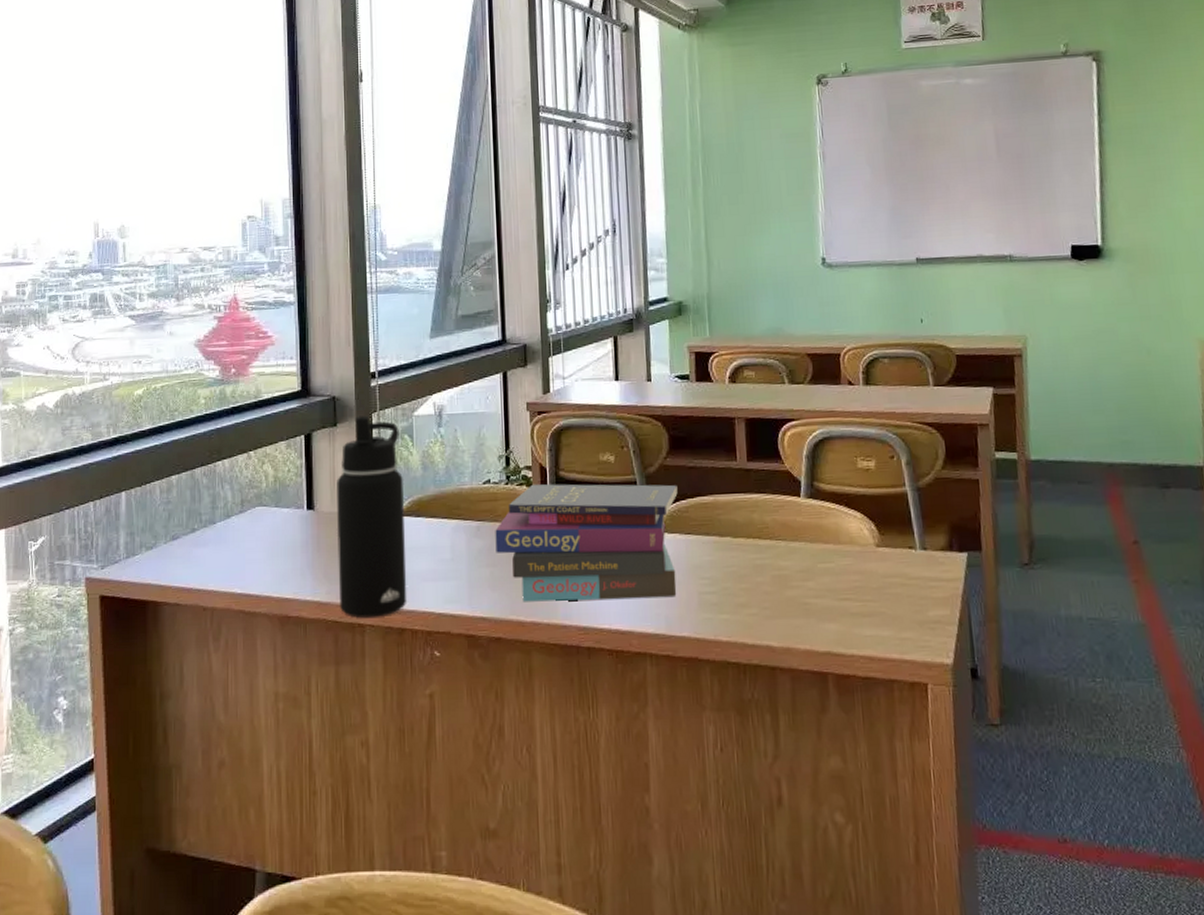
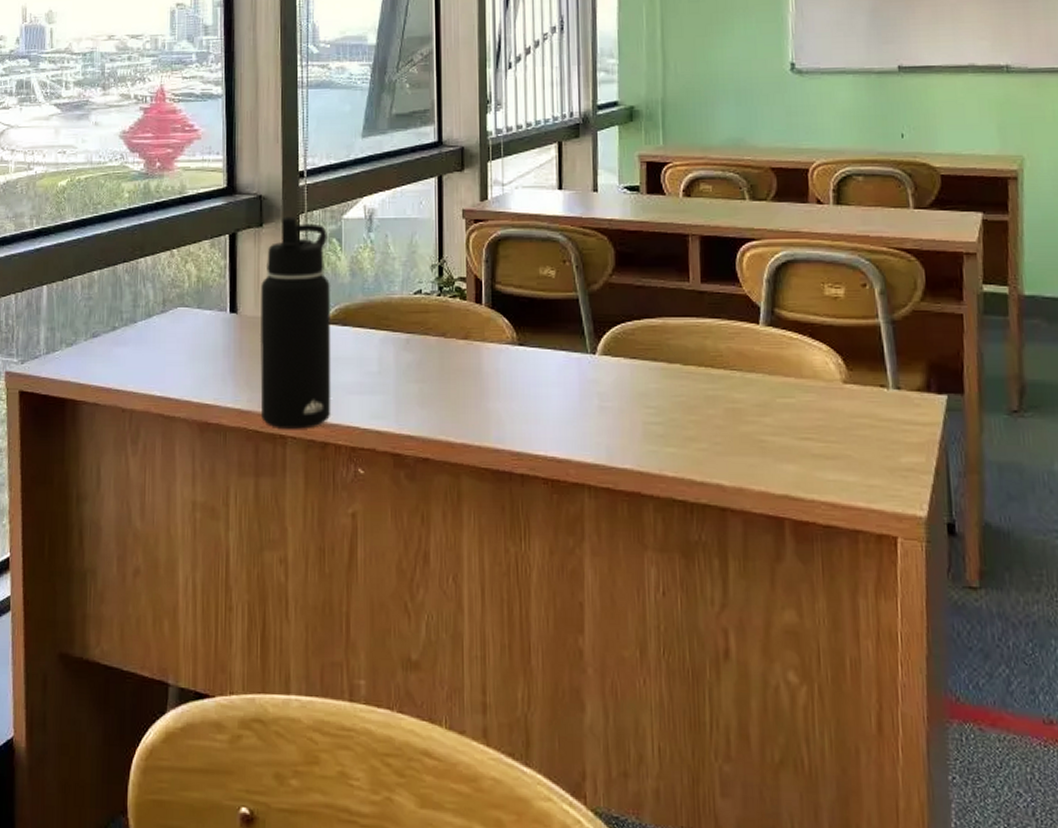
books: present [495,484,678,602] -> none [425,296,623,425]

